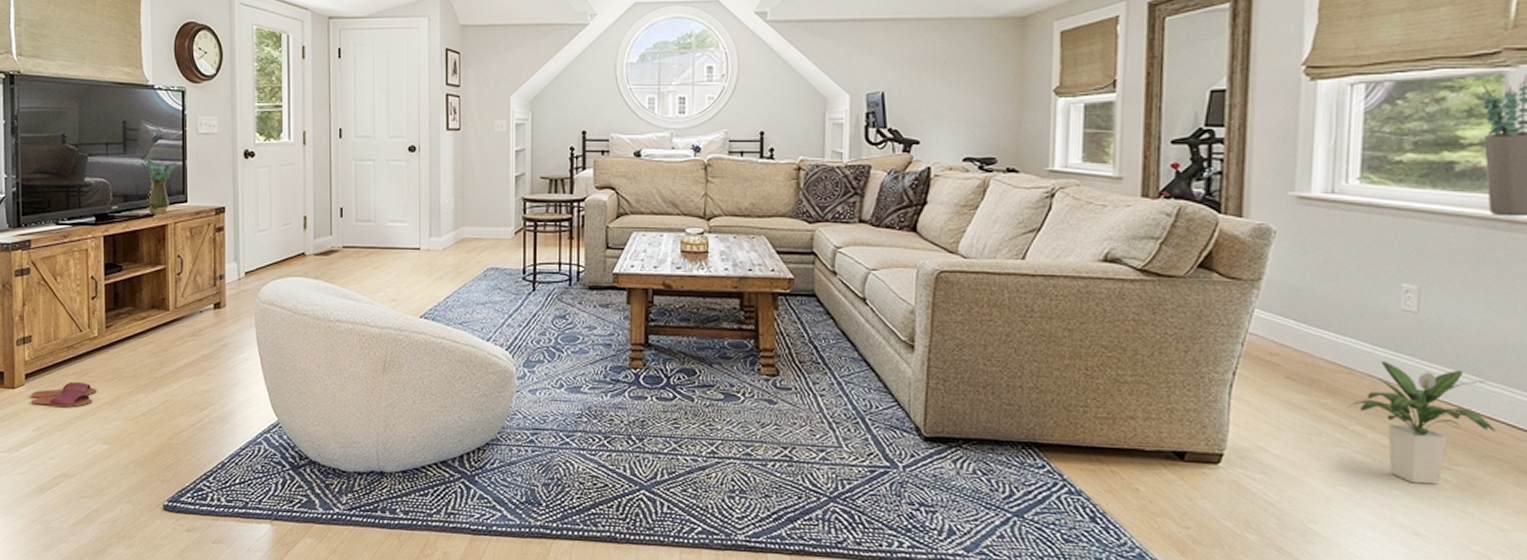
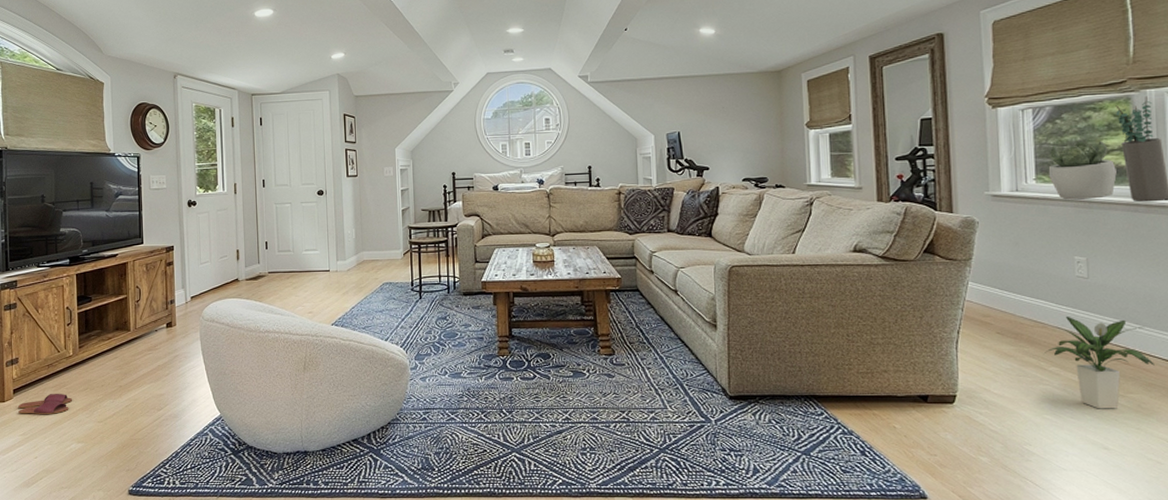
vase: present [142,155,176,216] -> none [106,208,134,256]
succulent plant: none [1378,131,1473,209] -> present [1048,141,1117,200]

